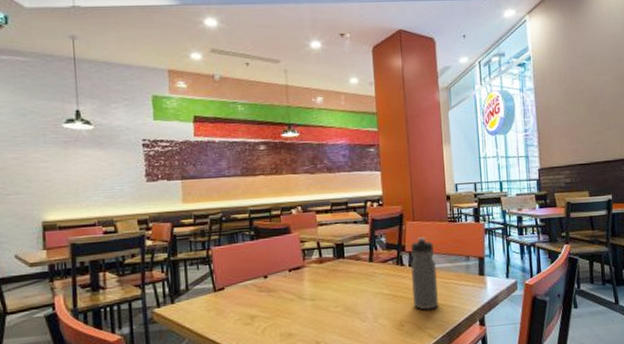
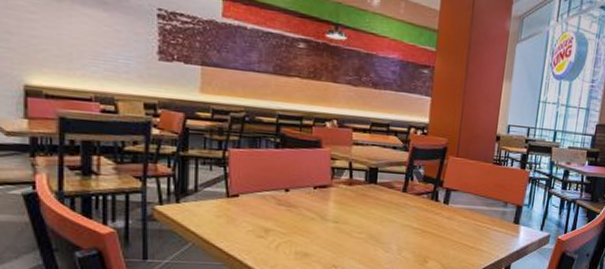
water bottle: present [410,237,438,310] -> none [441,175,474,250]

